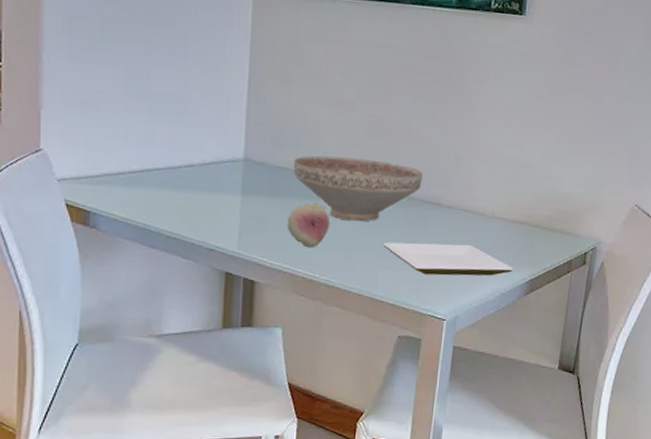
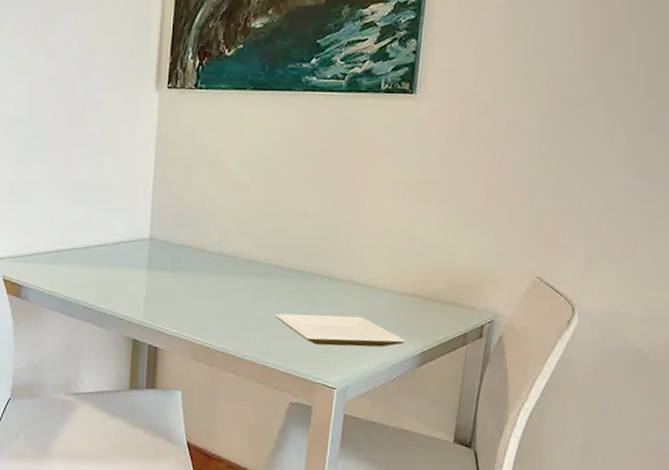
fruit: present [287,204,331,248] -> none [187,278,226,318]
decorative bowl: present [293,155,423,222] -> none [193,234,314,294]

